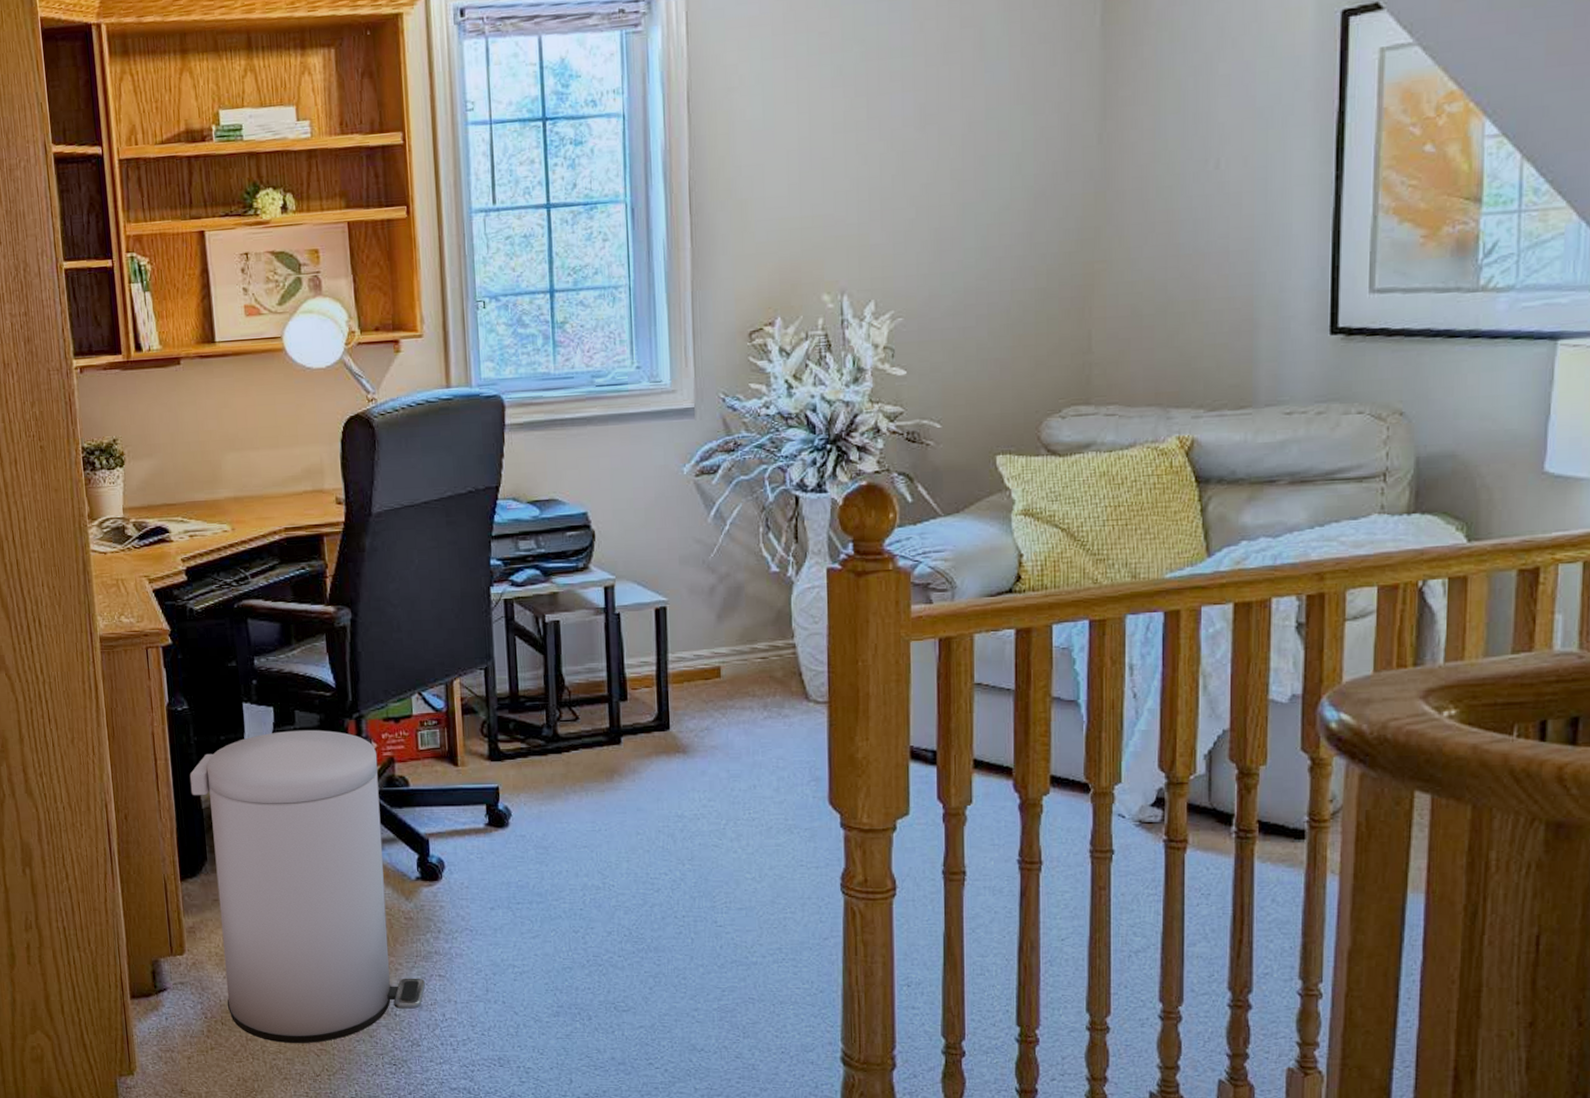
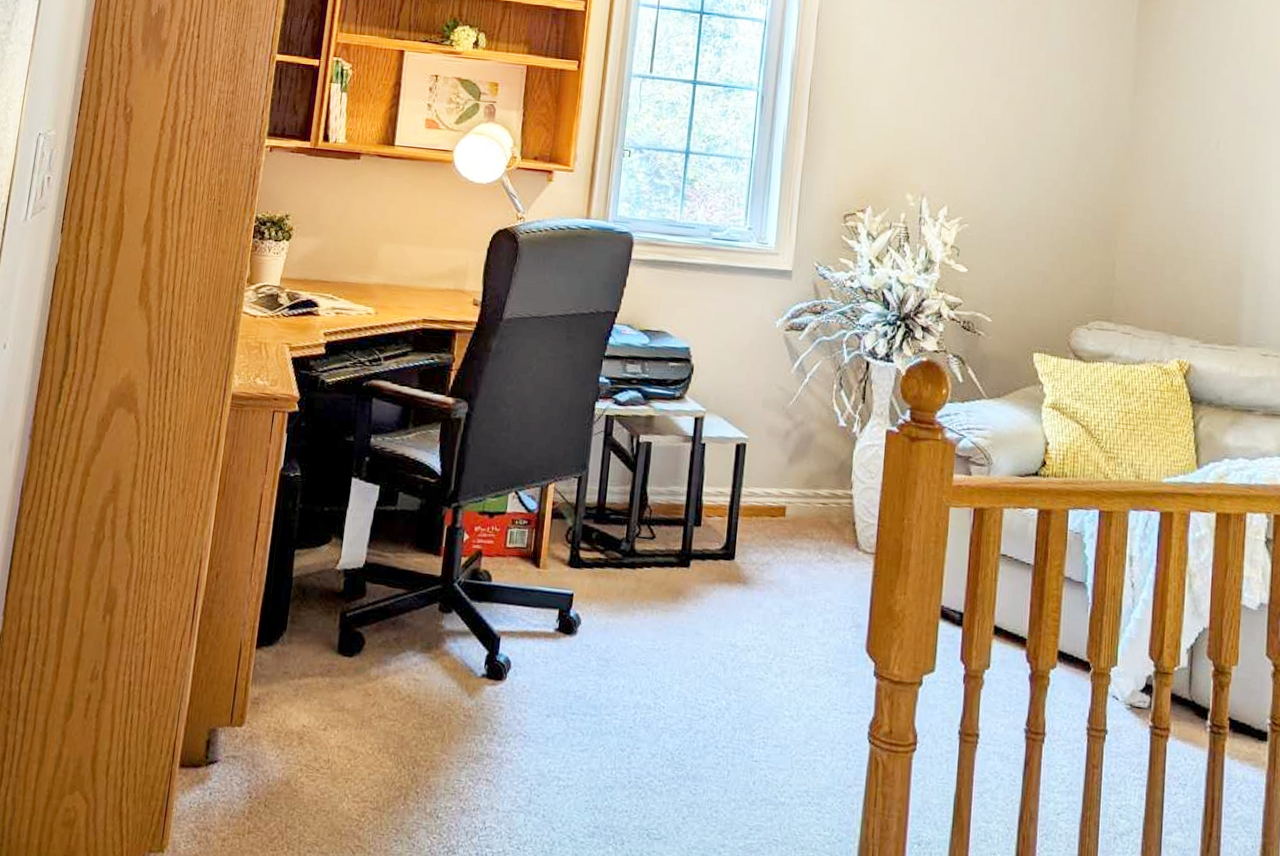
pedal bin: present [189,729,426,1043] -> none [274,510,473,838]

